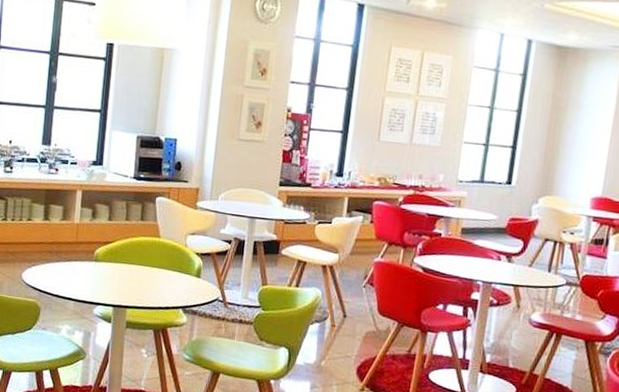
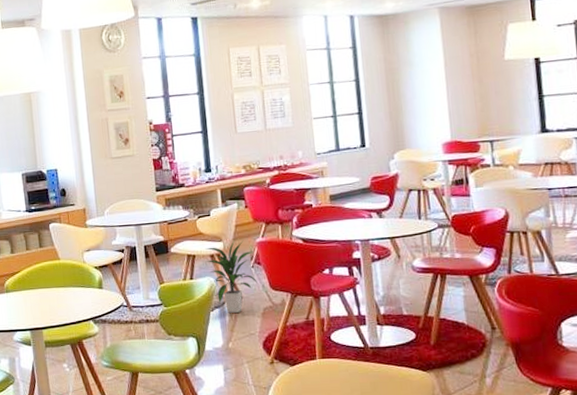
indoor plant: none [315,254,369,331] -> present [205,240,259,313]

